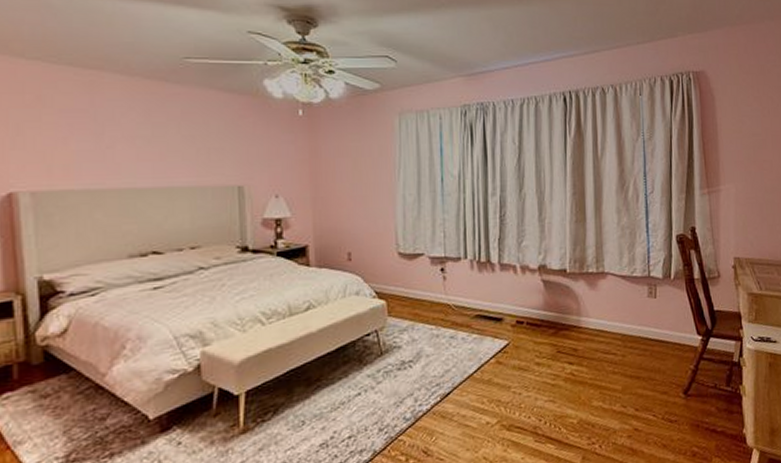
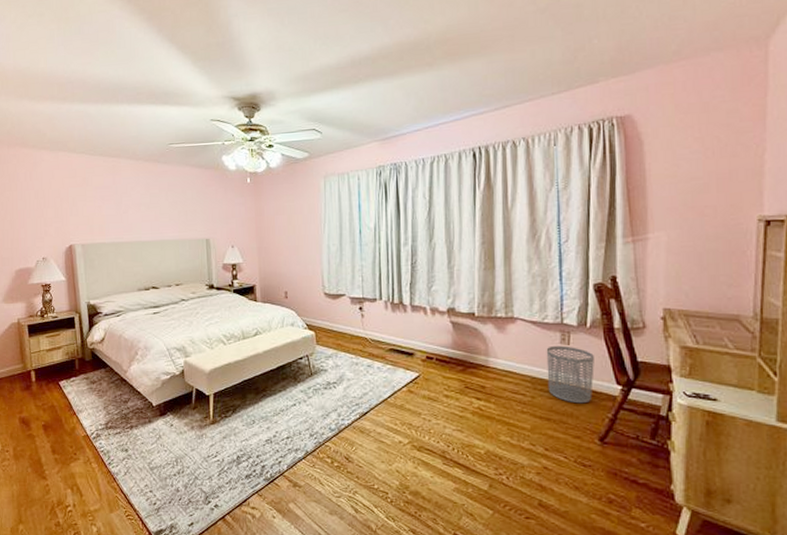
waste bin: none [635,299,678,358] -> present [546,345,594,404]

